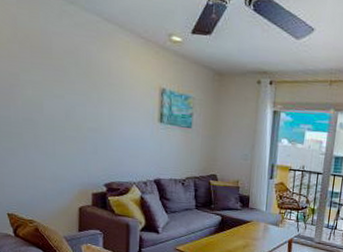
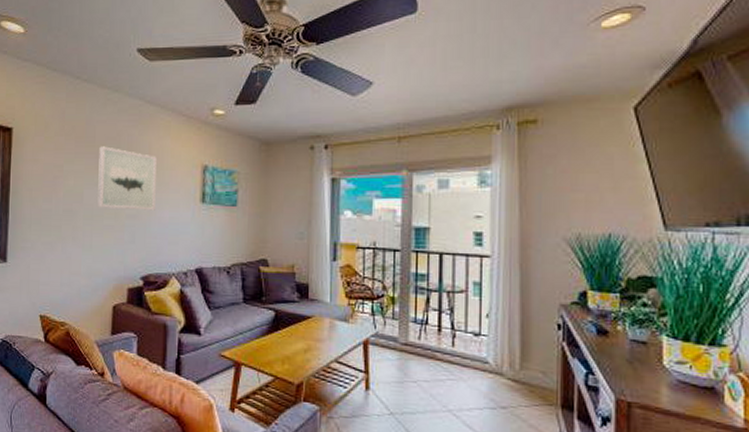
wall art: none [57,59,116,126] -> present [98,146,157,211]

